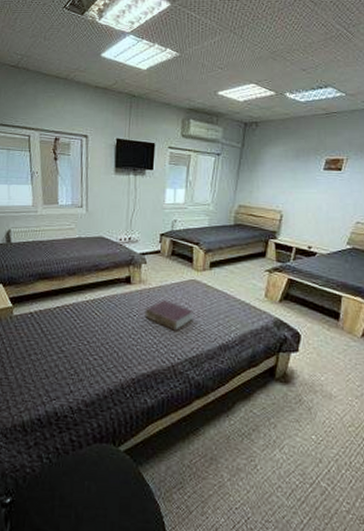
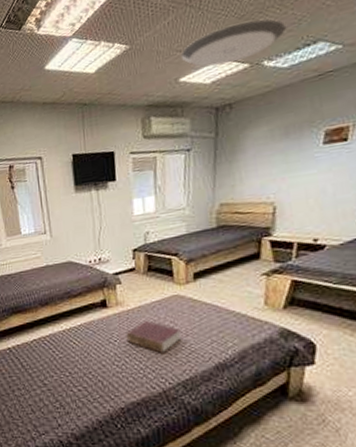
ceiling light fixture: none [221,57,307,88] -> present [180,18,287,67]

